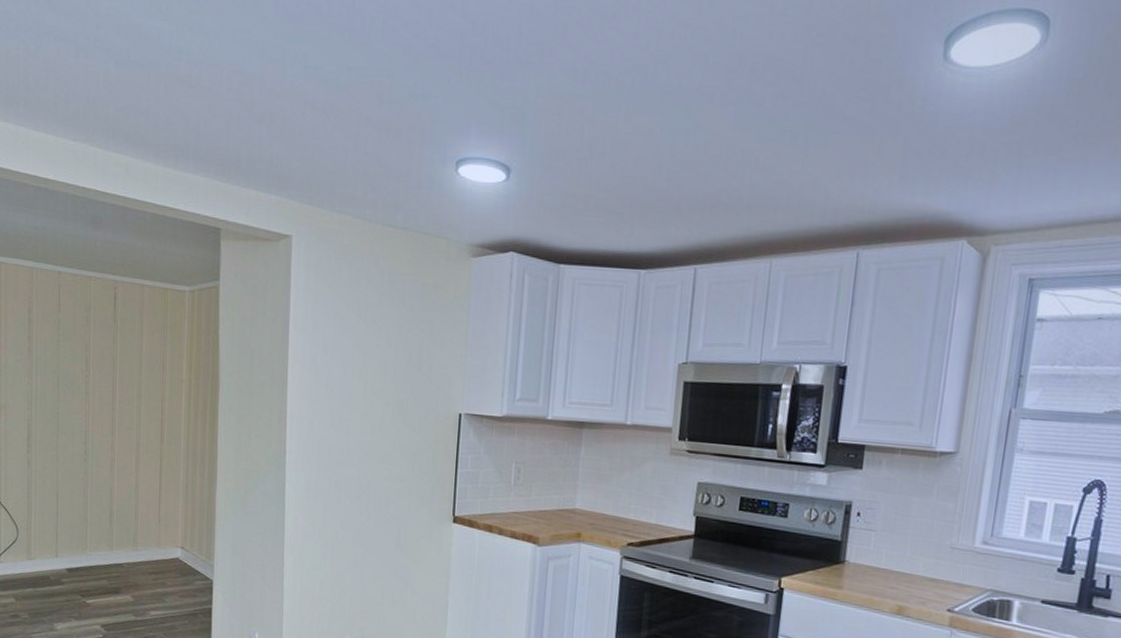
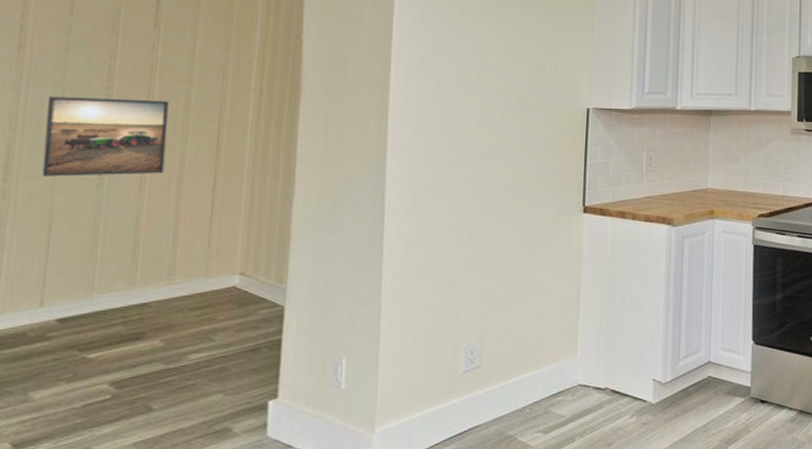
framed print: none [49,383,127,455] -> present [41,97,169,177]

